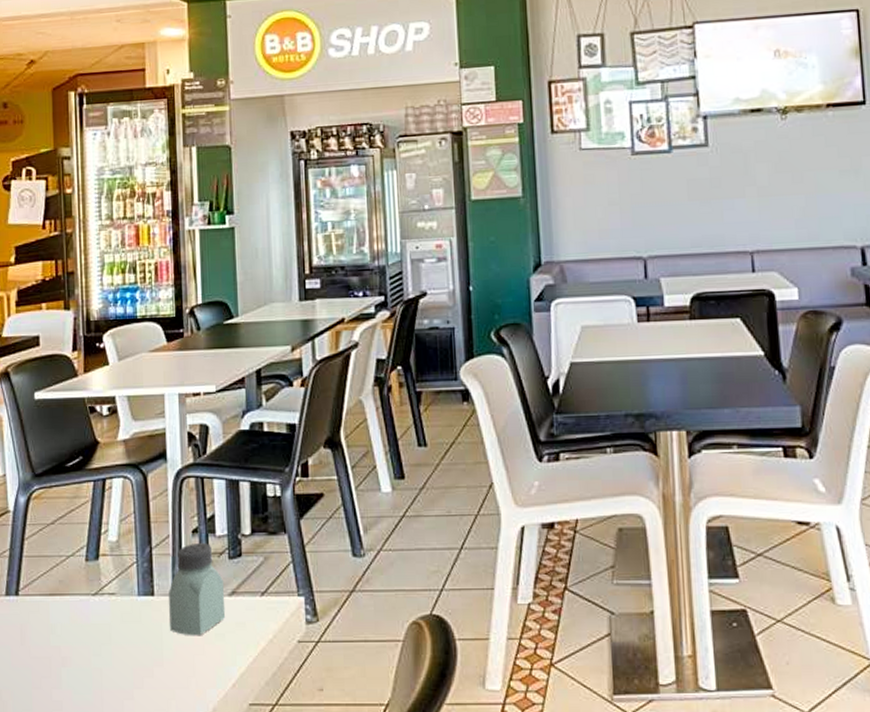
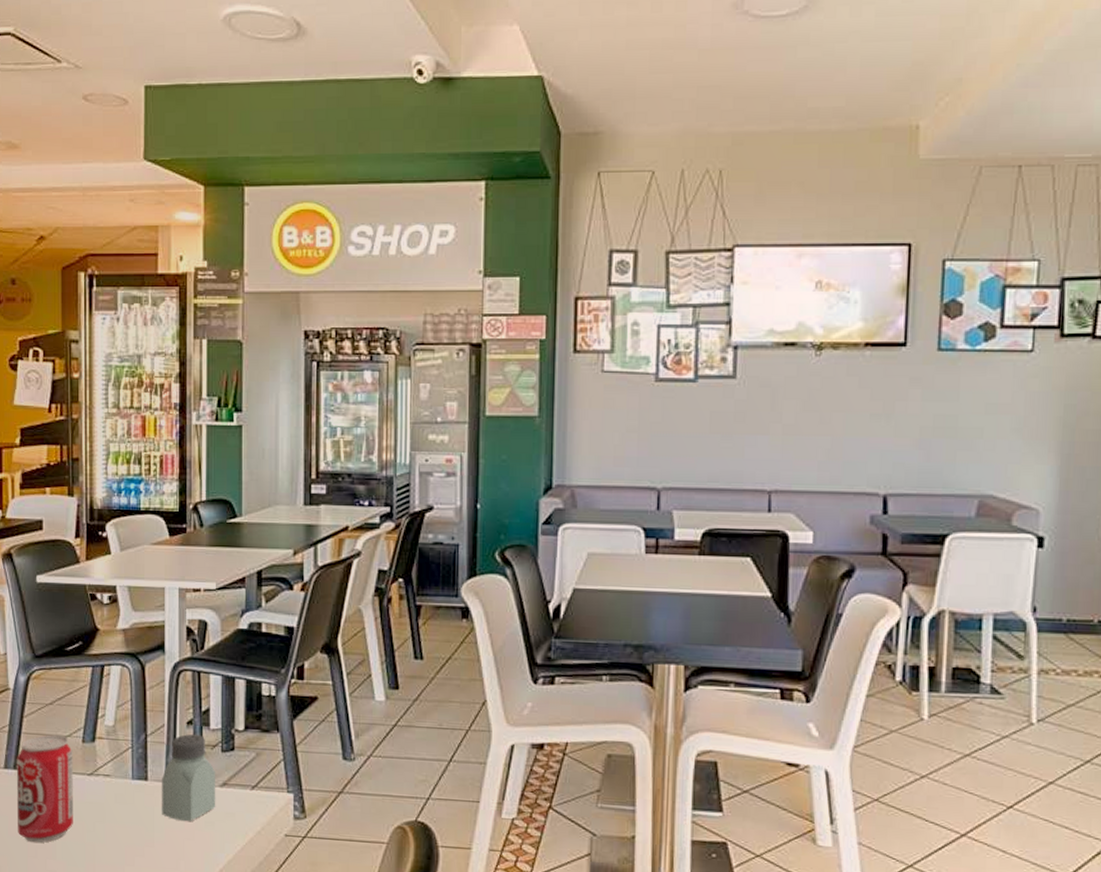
beverage can: none [18,555,79,673] -> present [16,734,73,843]

